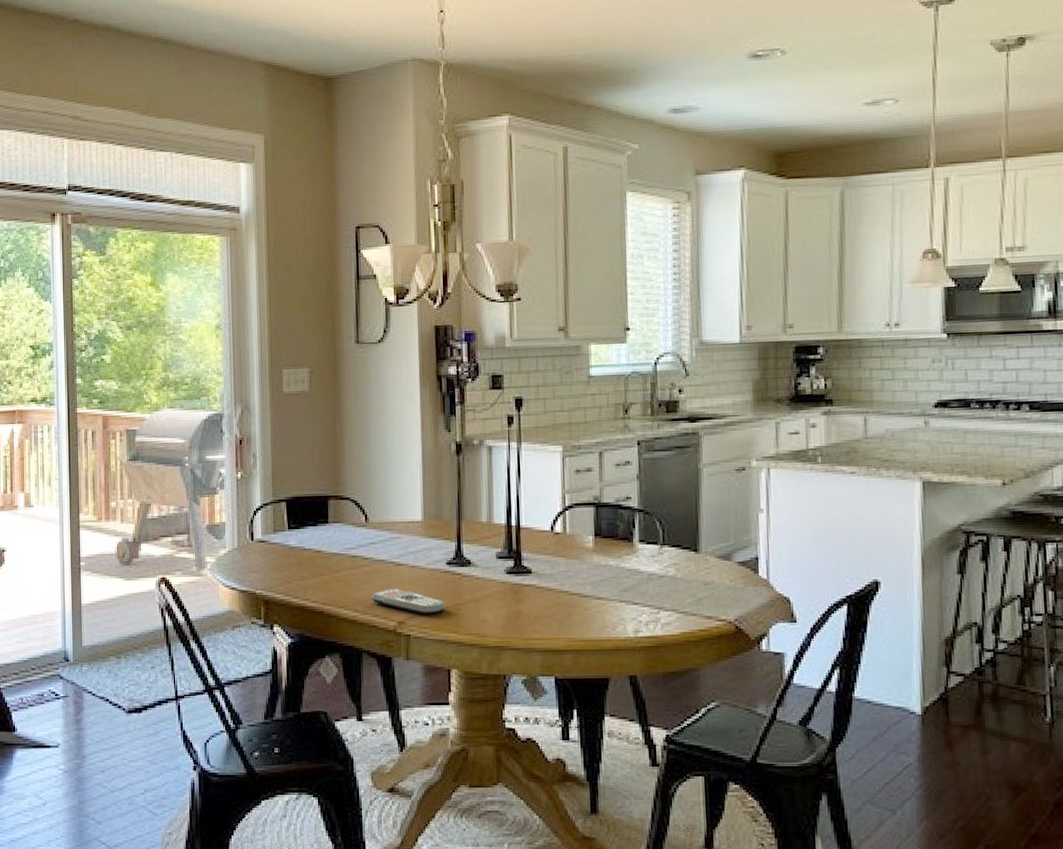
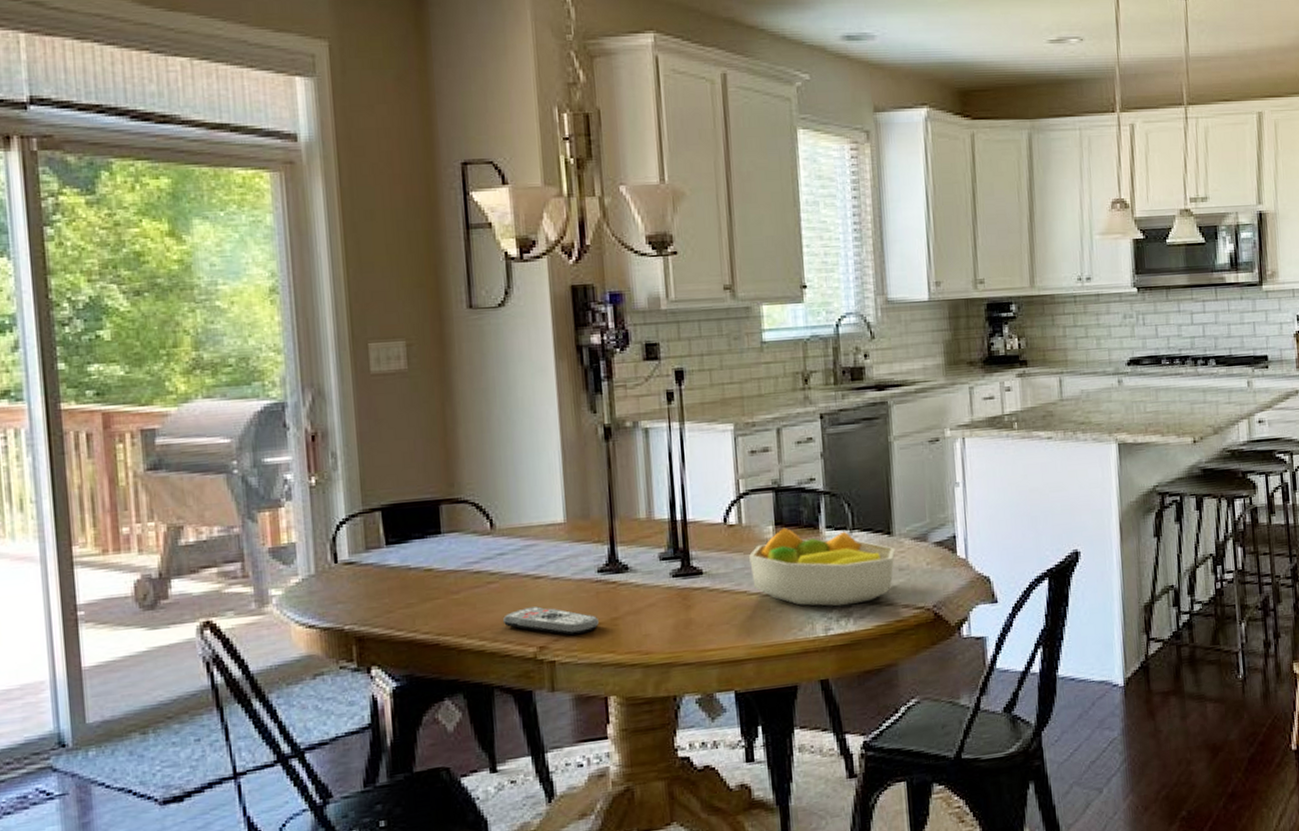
fruit bowl: none [571,538,702,612] -> present [749,527,896,607]

